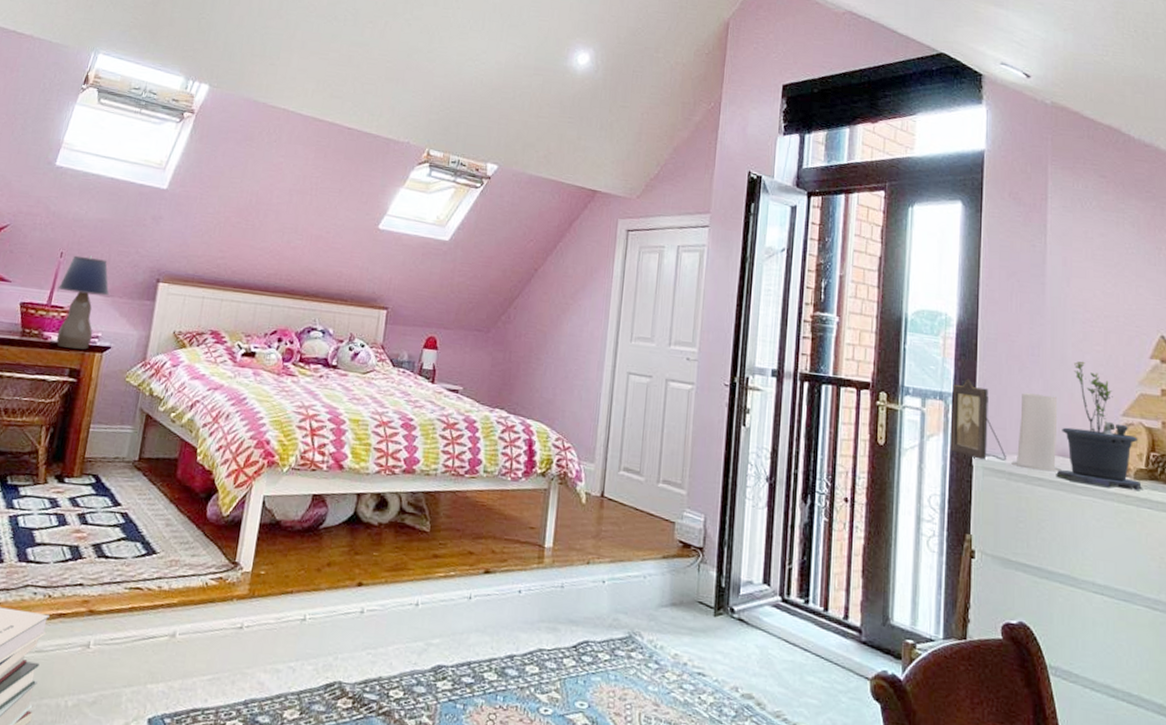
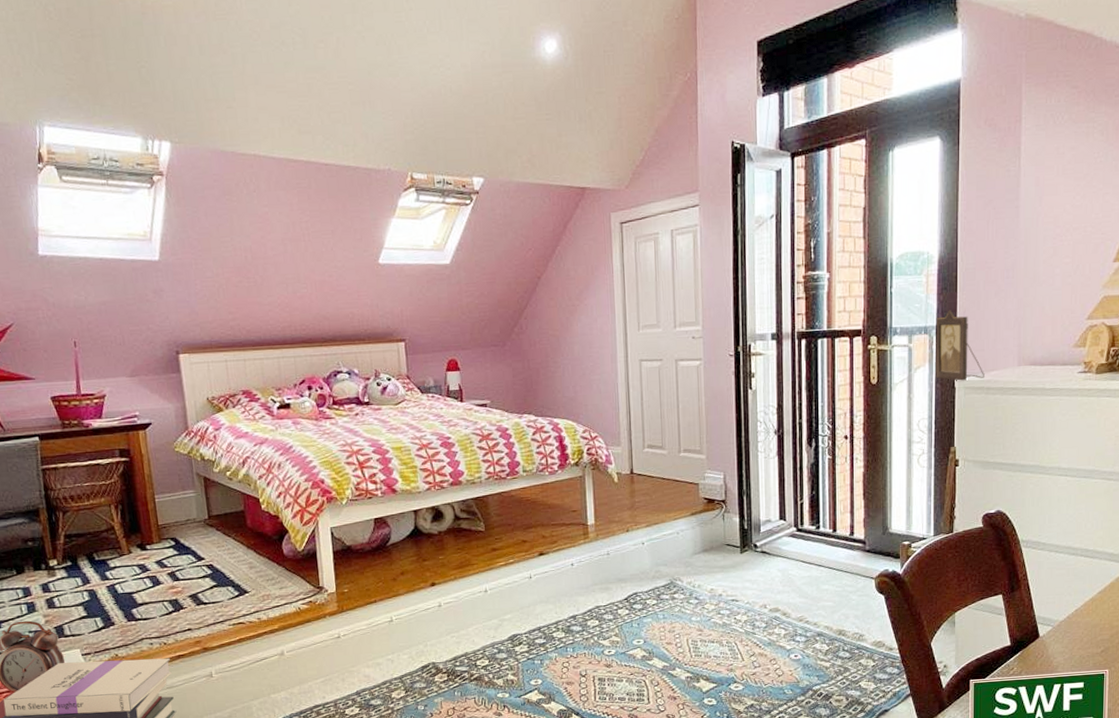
table lamp: present [56,255,109,350] -> none [82,340,134,432]
candle: present [1011,393,1061,473] -> none [989,312,1033,382]
potted plant: present [1056,361,1143,492] -> none [1028,275,1103,387]

